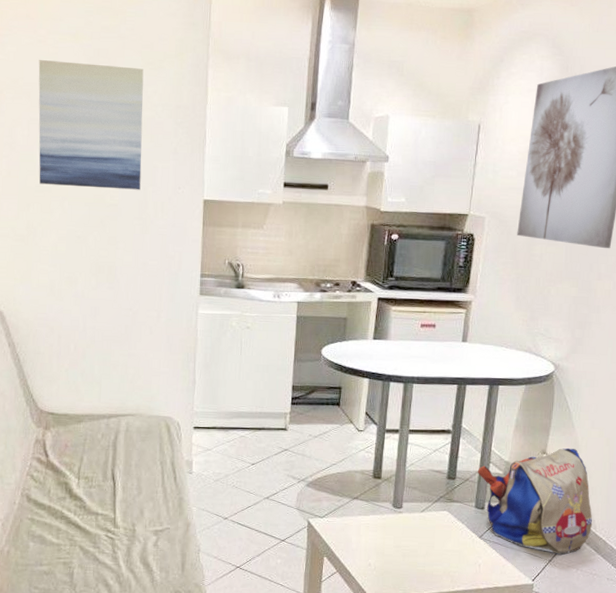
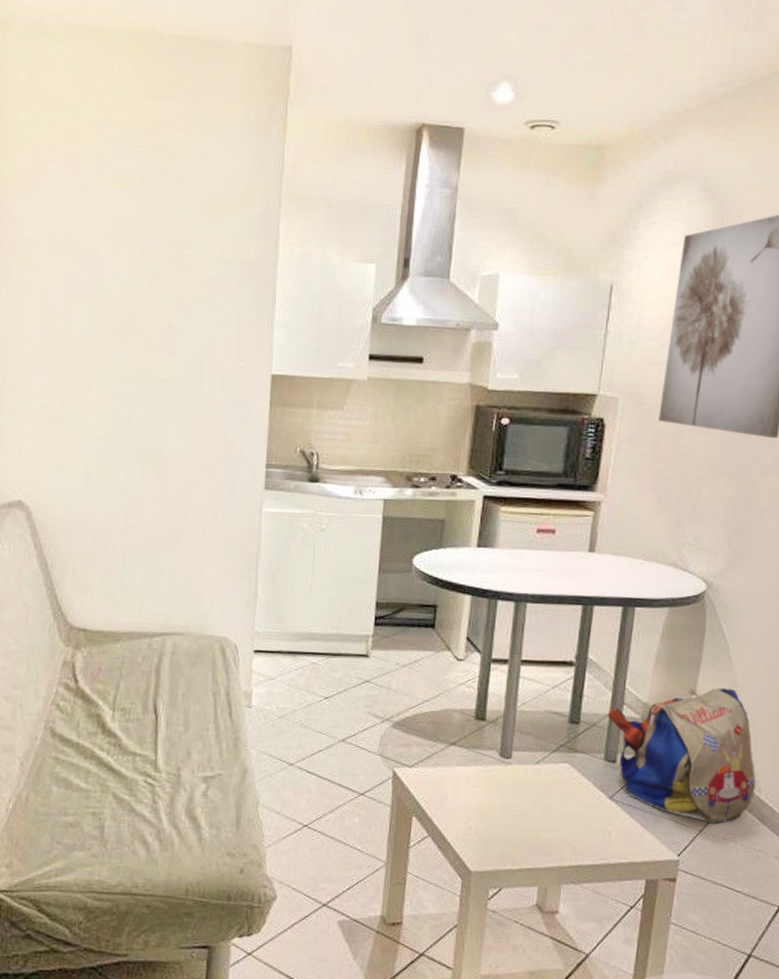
wall art: present [38,59,144,190] -> none [76,208,203,363]

